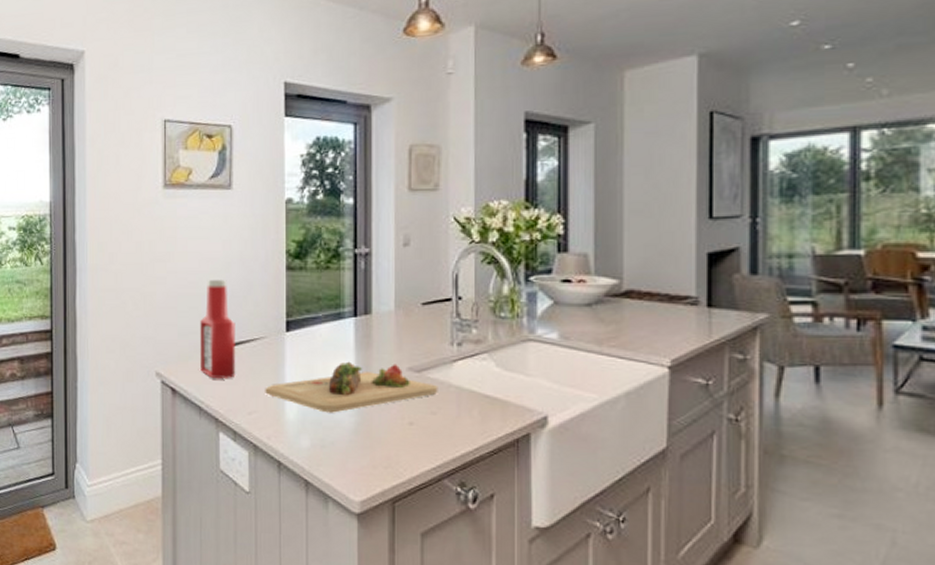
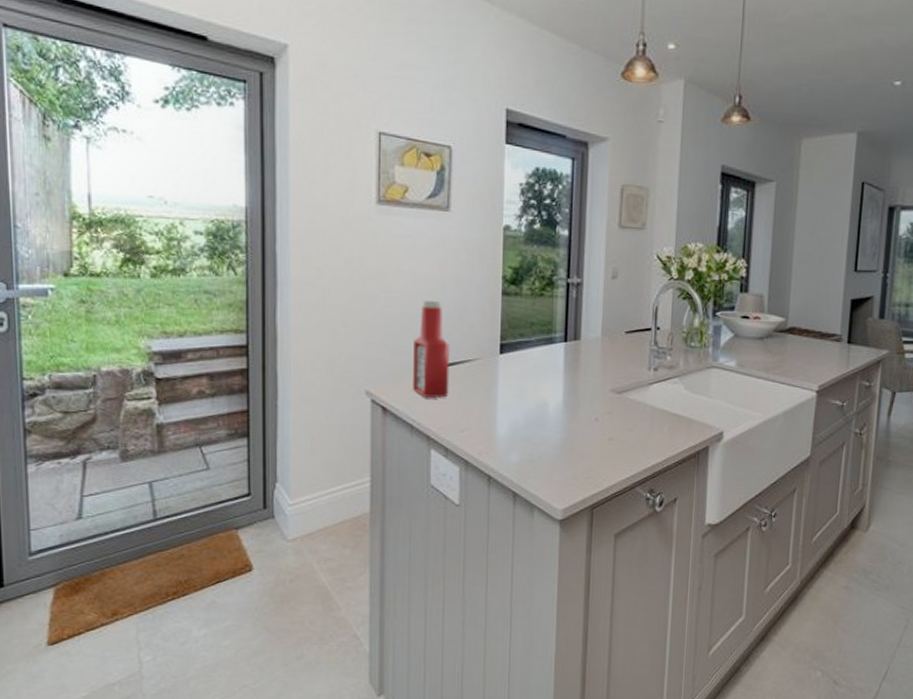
cutting board: present [265,361,438,413] -> none [477,383,636,430]

